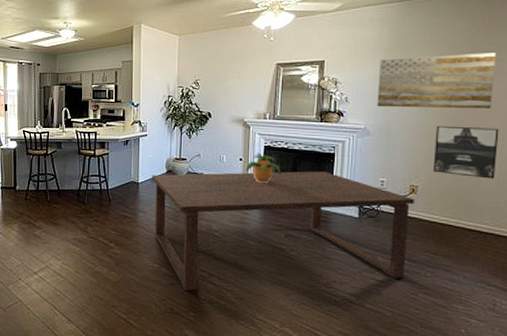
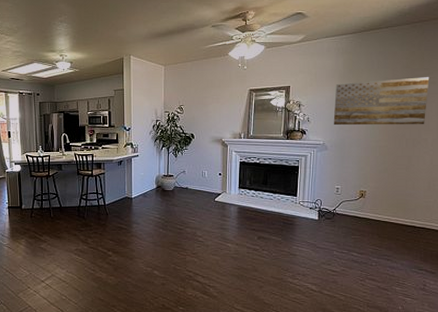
dining table: present [152,171,414,292] -> none [143,182,363,290]
potted plant: present [246,153,281,183] -> none [225,168,254,193]
wall art: present [432,125,499,179] -> none [378,140,430,183]

